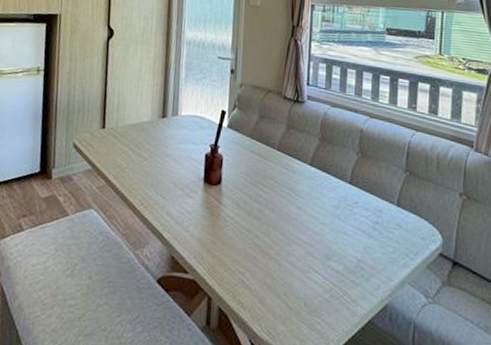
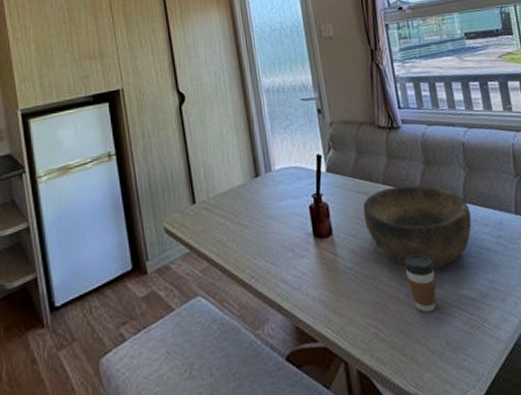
bowl: none [253,154,354,237] -> present [363,184,472,268]
coffee cup: none [280,219,309,274] -> present [404,254,437,313]

